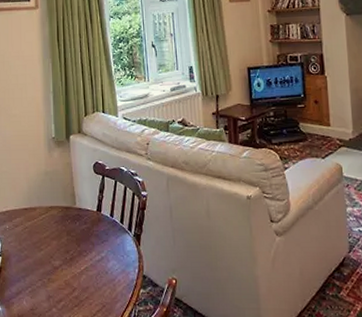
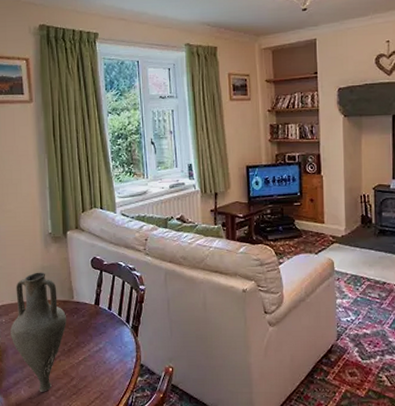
vase: none [14,177,69,303] -> present [10,272,66,392]

